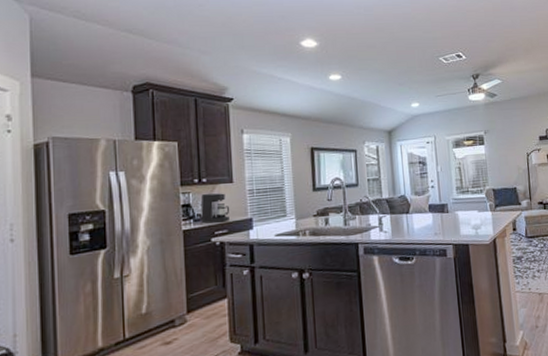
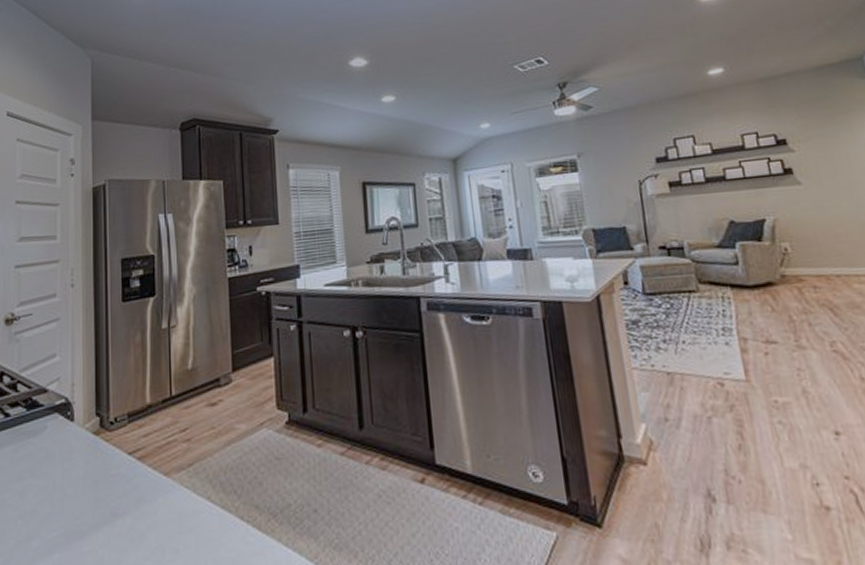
coffee maker: present [200,193,230,224] -> none [246,236,276,271]

